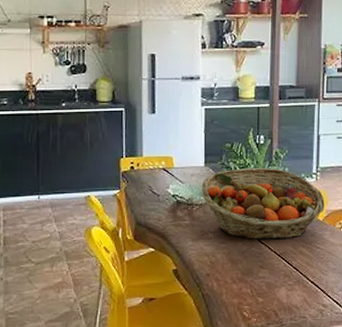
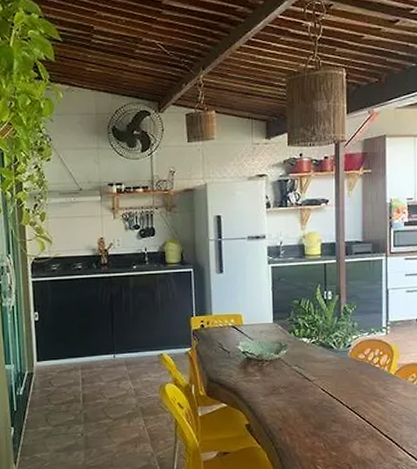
fruit basket: present [201,168,325,240] -> none [271,323,396,395]

